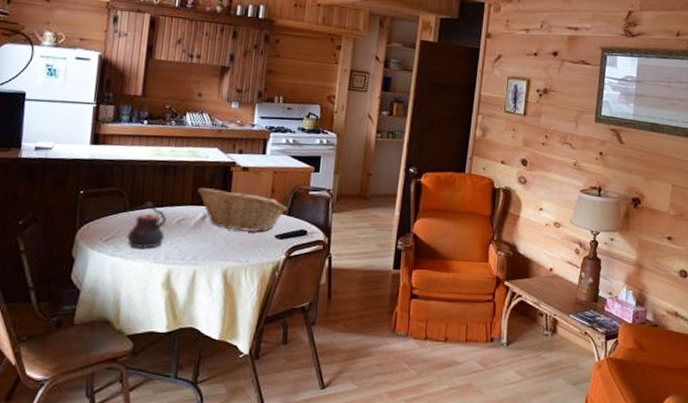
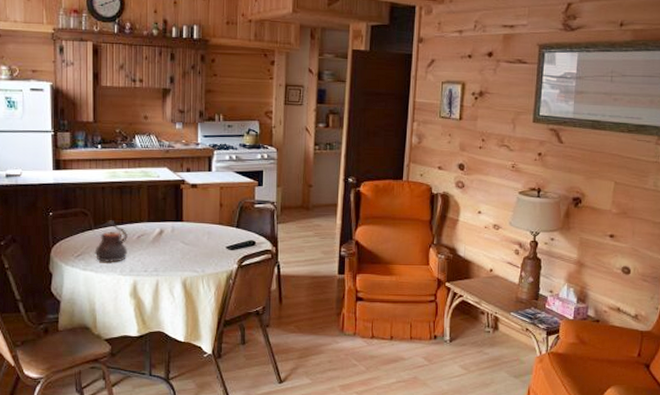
fruit basket: present [197,188,288,232] -> none [152,205,236,244]

